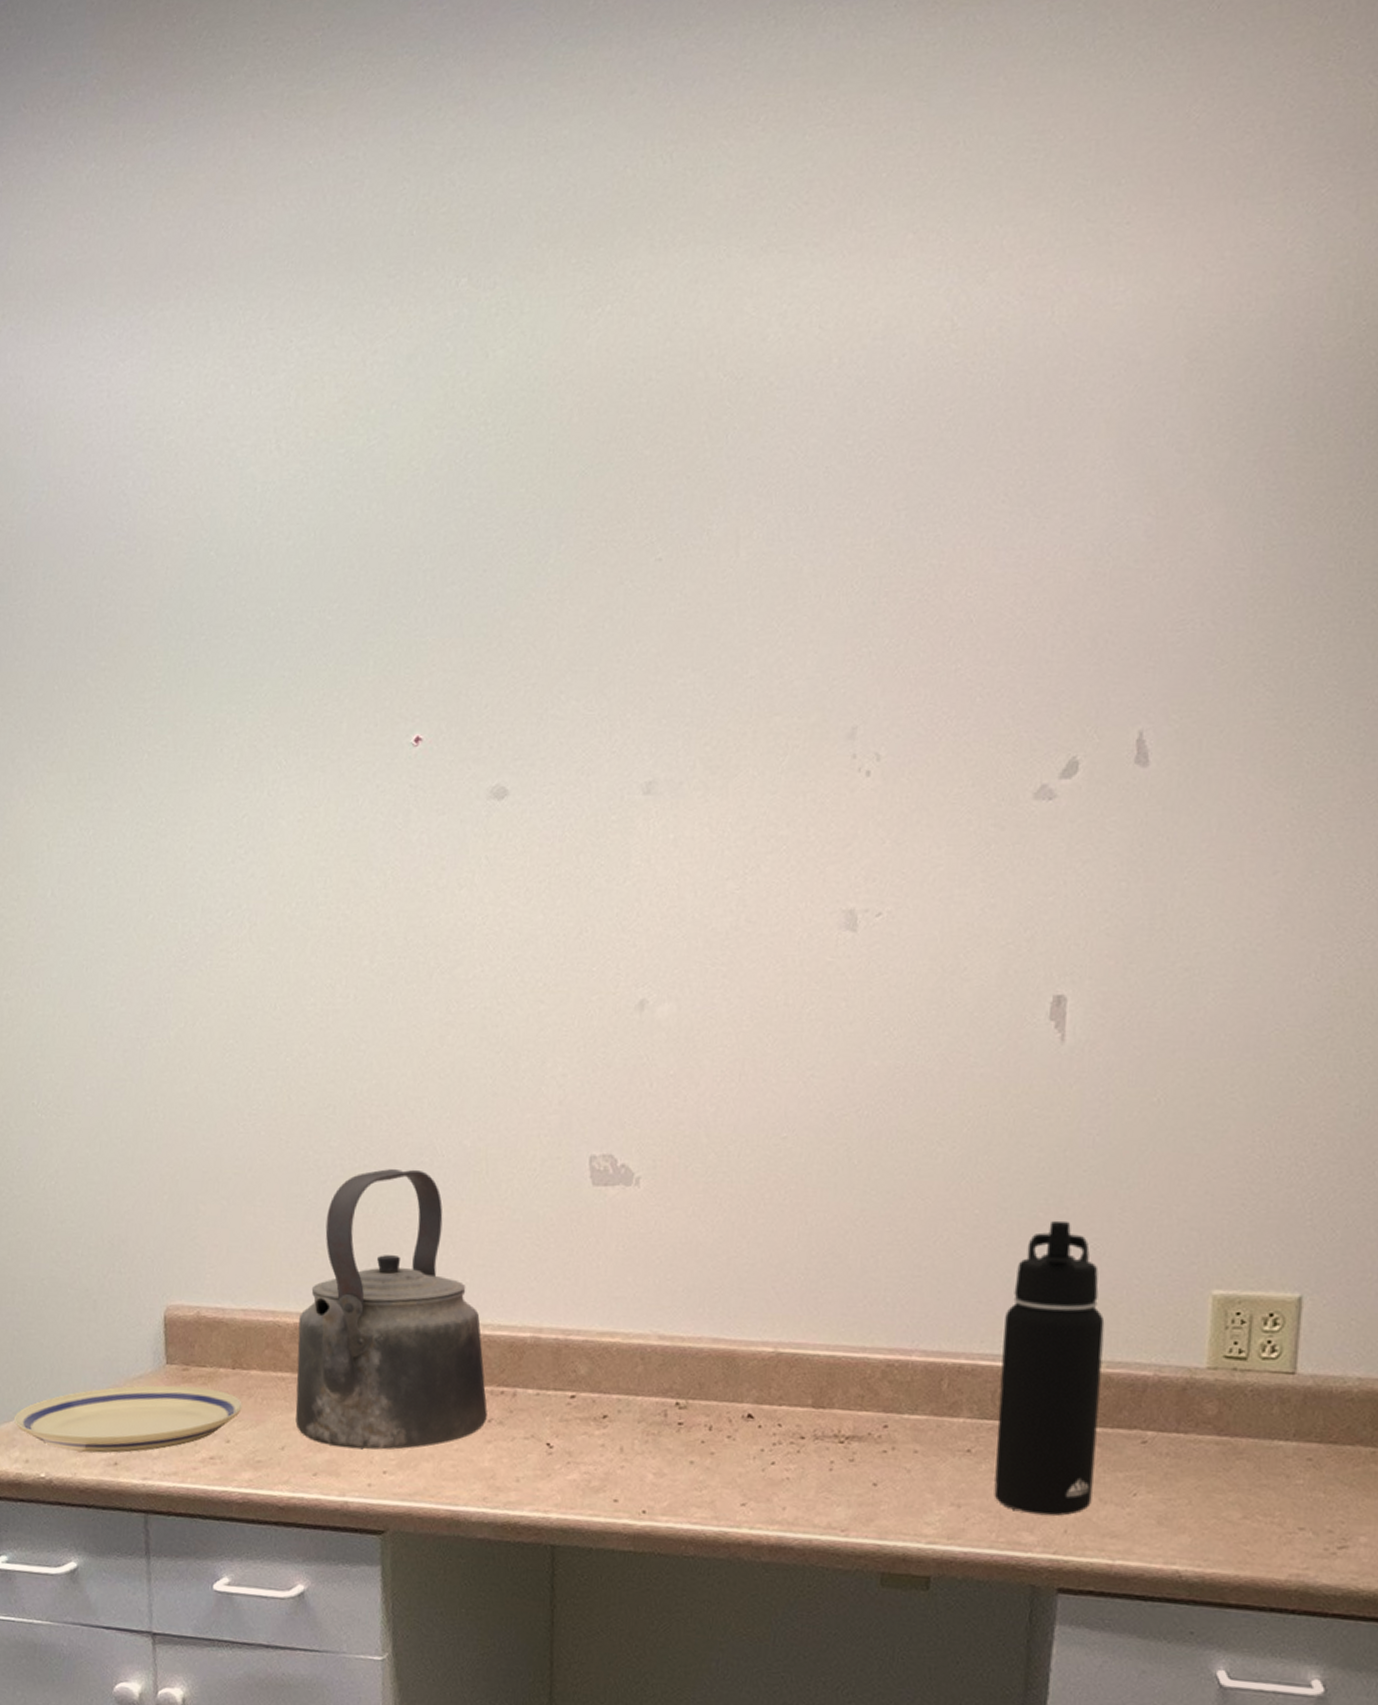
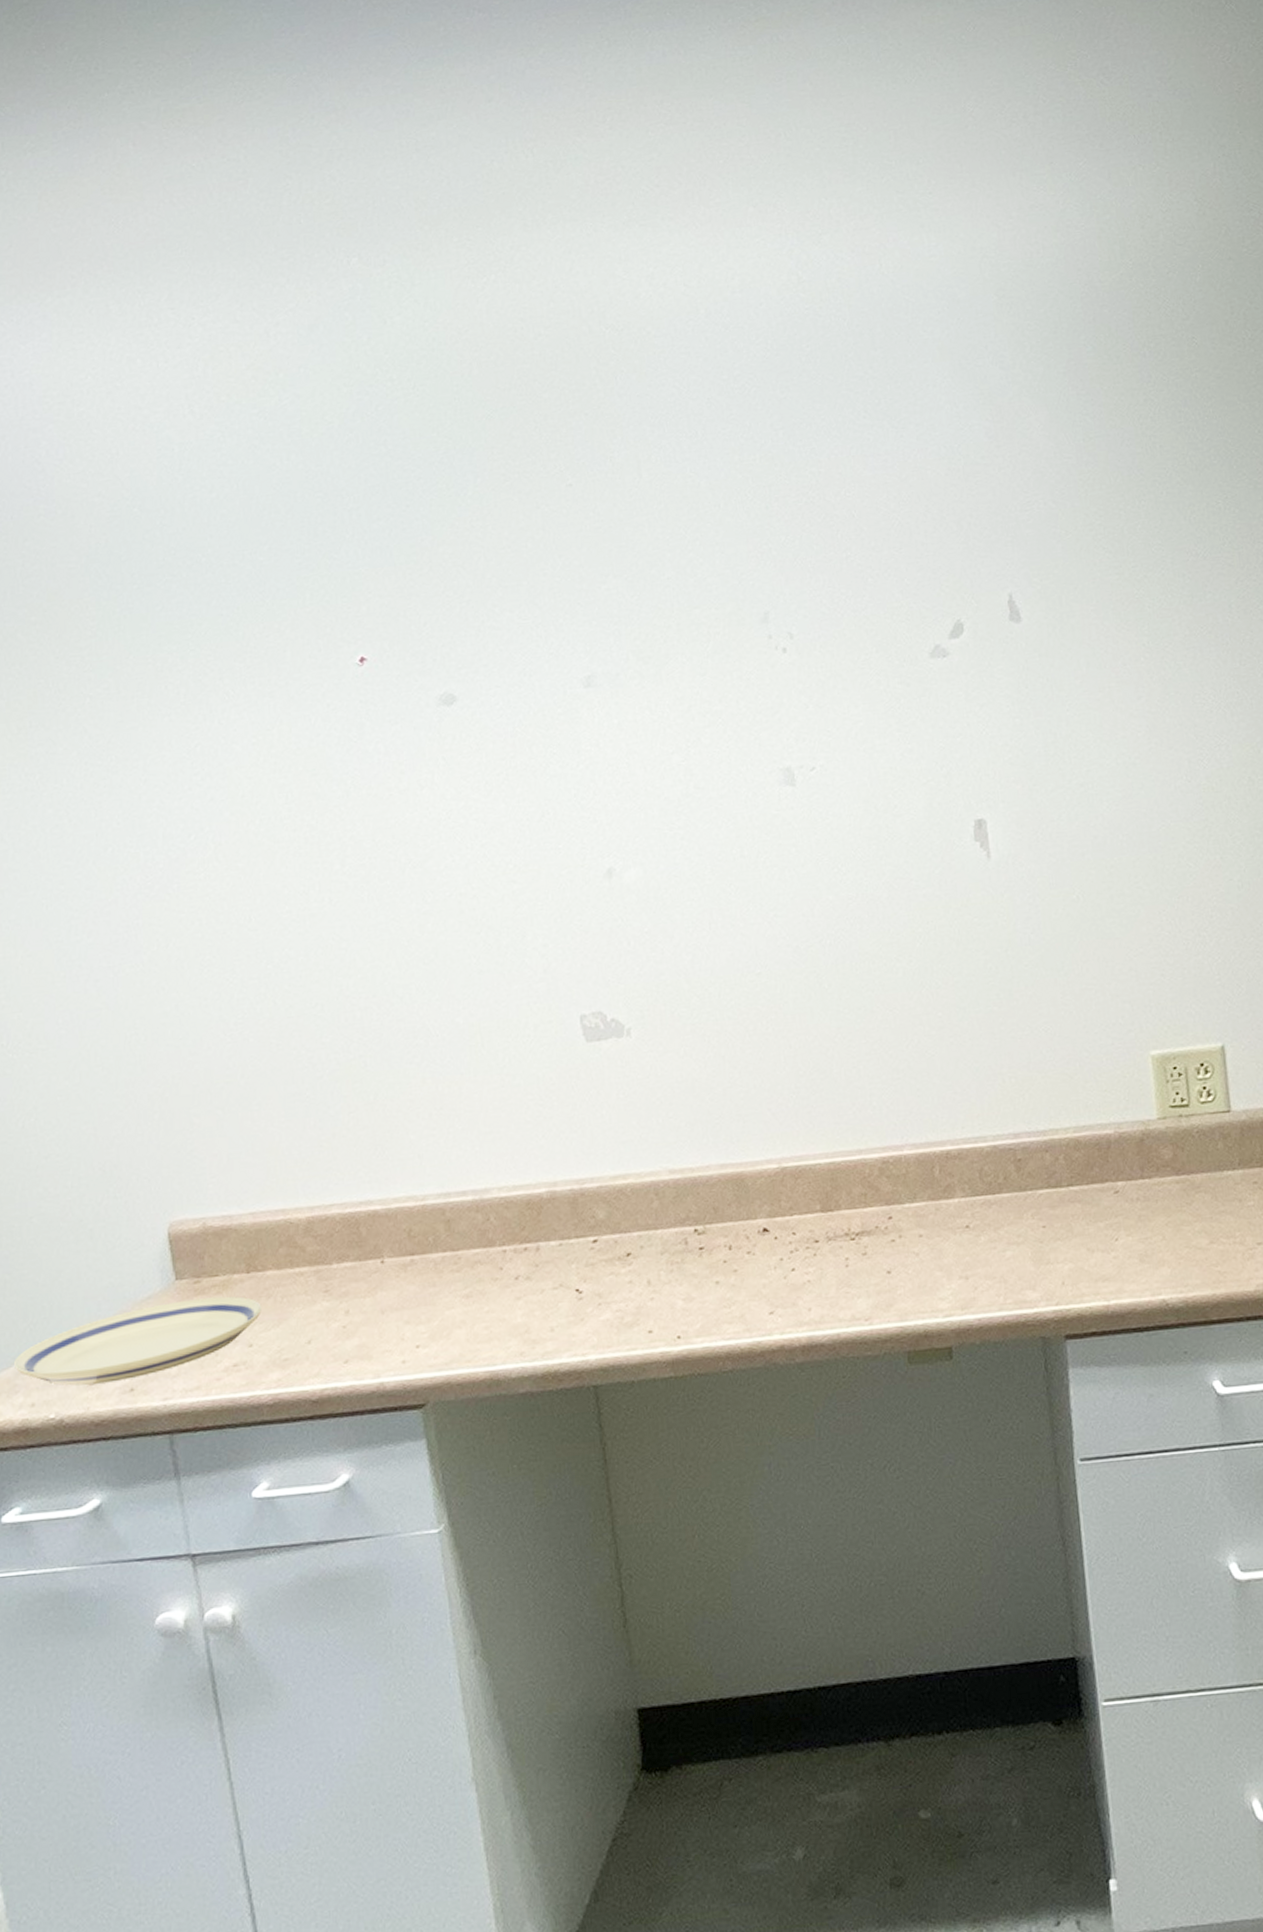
kettle: present [295,1168,488,1450] -> none [311,1052,514,1331]
water bottle: present [994,1220,1105,1517] -> none [979,1010,1081,1274]

